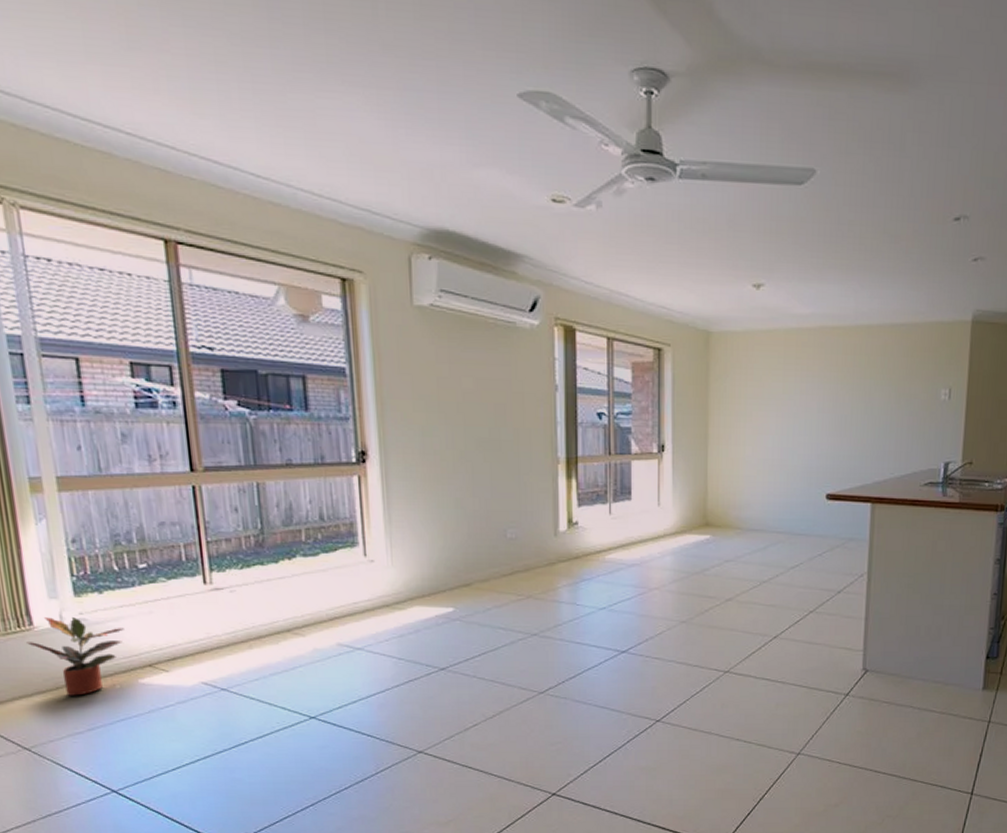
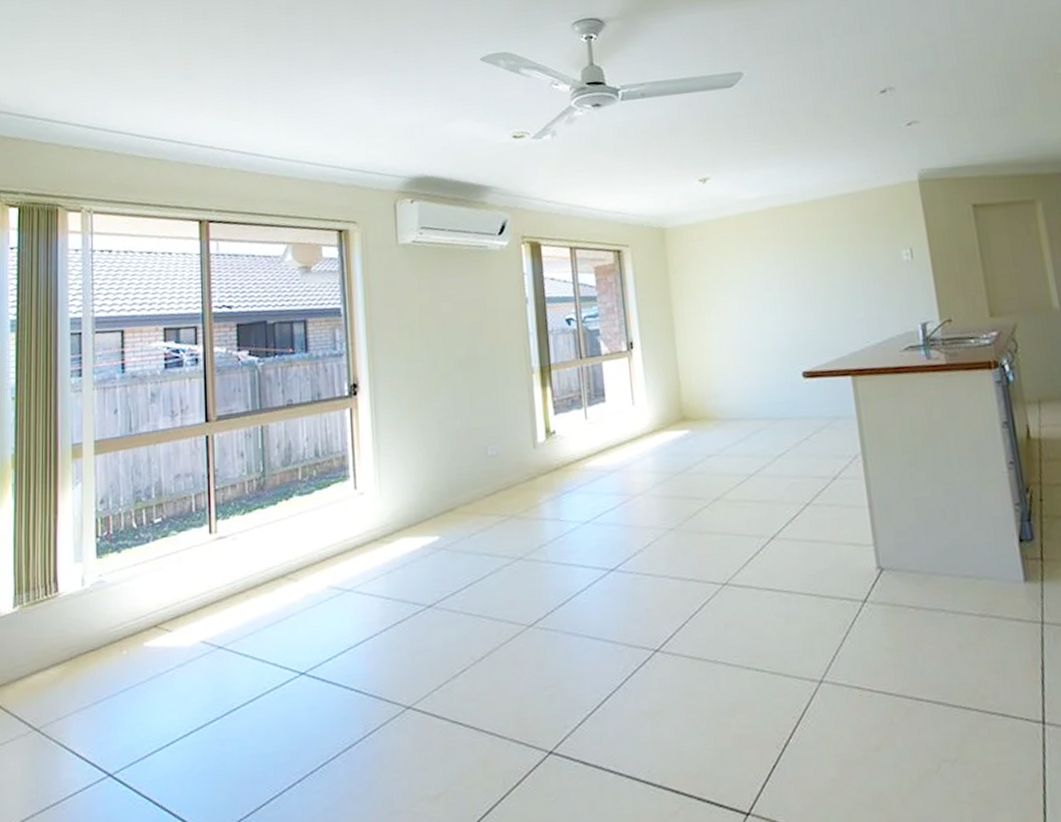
potted plant: present [27,616,124,697] -> none [51,579,136,668]

